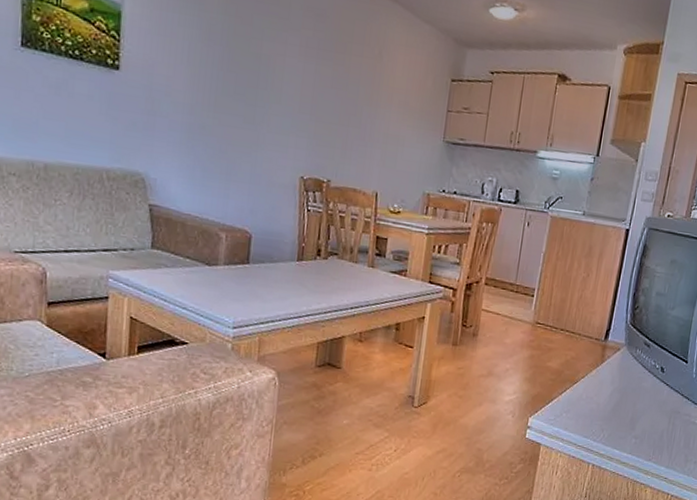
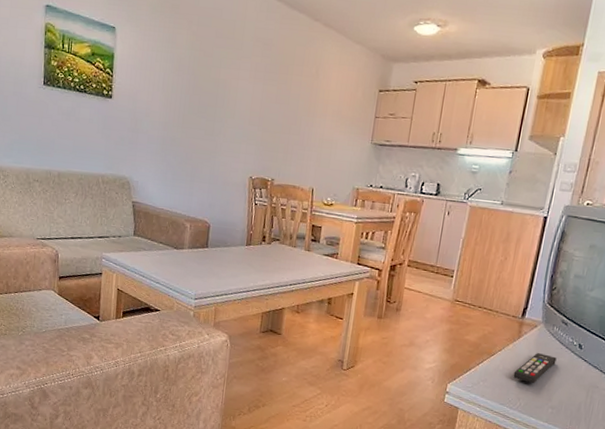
remote control: none [596,378,640,413] -> present [513,353,557,384]

